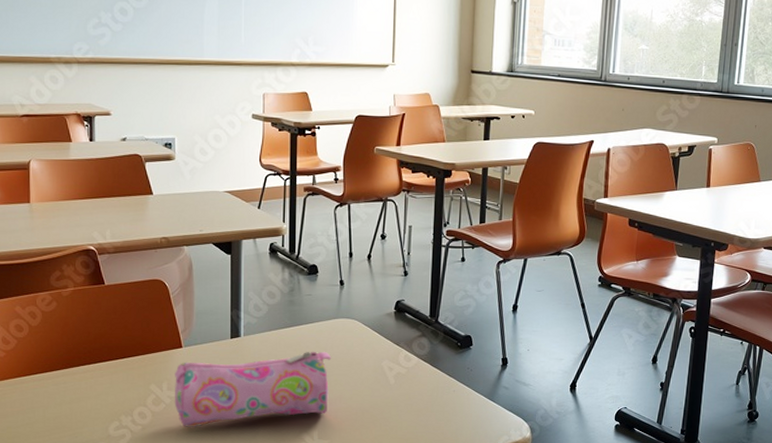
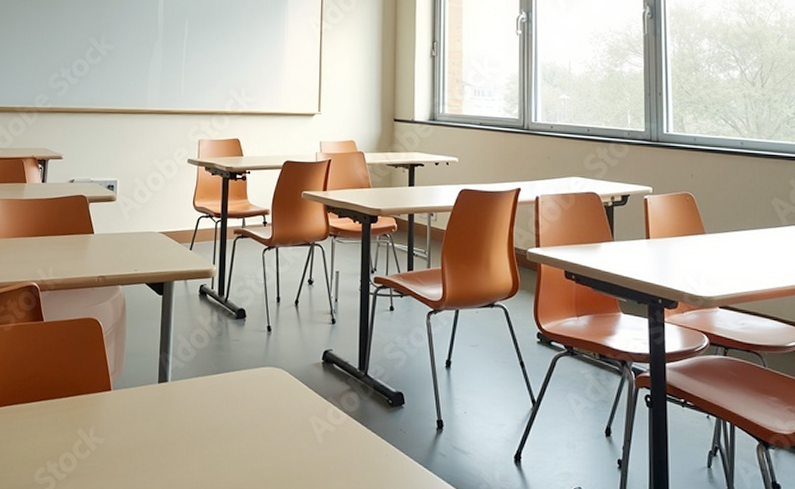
pencil case: present [174,351,332,427] -> none [99,401,258,479]

